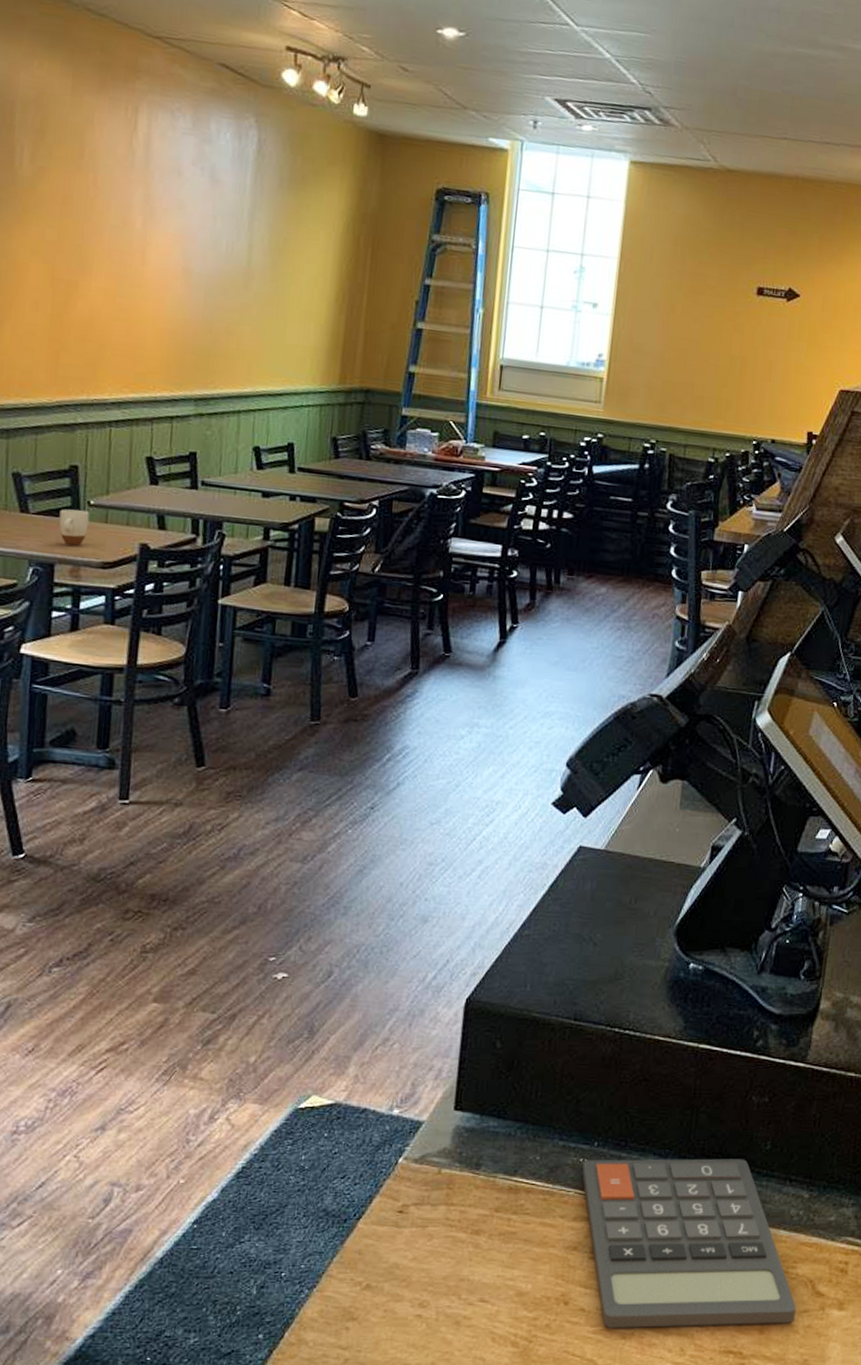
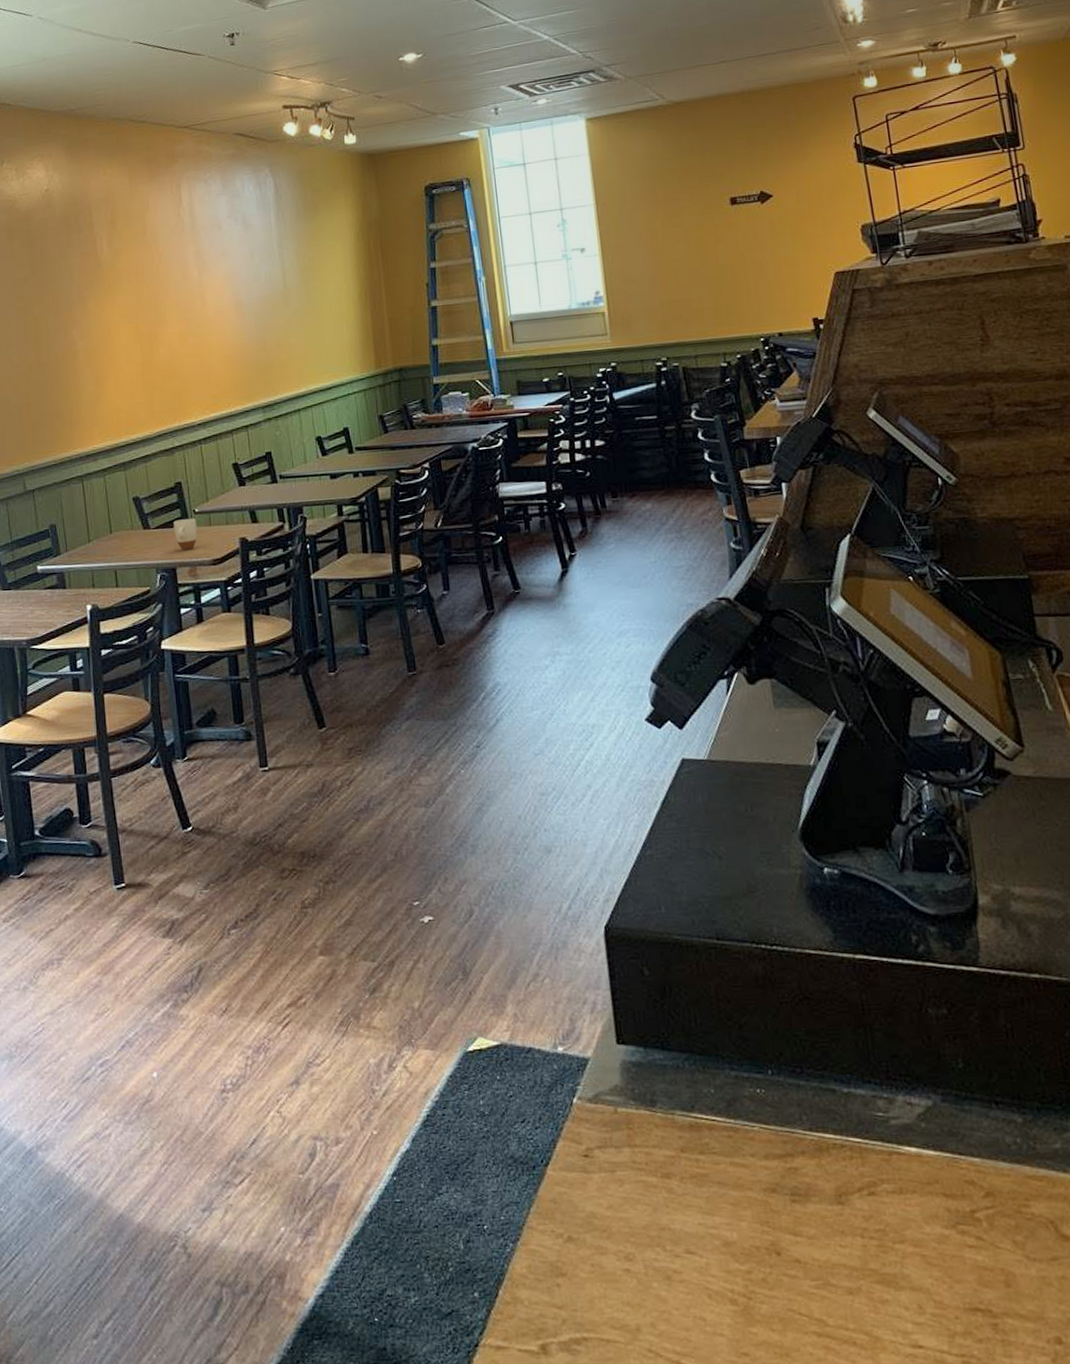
calculator: present [582,1158,796,1328] -> none [761,1081,1044,1282]

